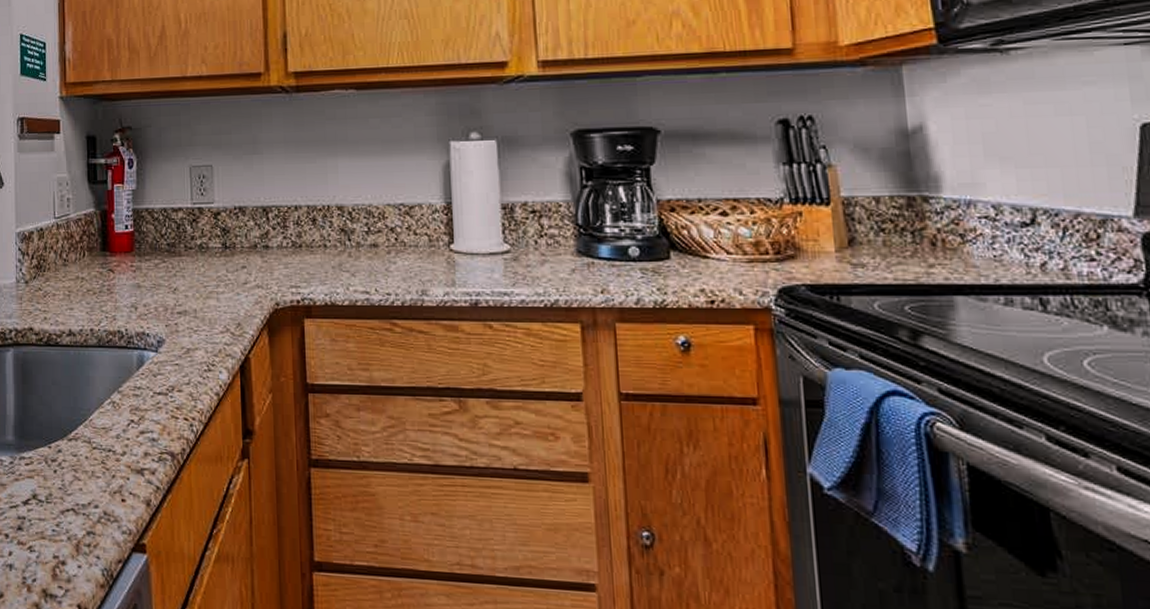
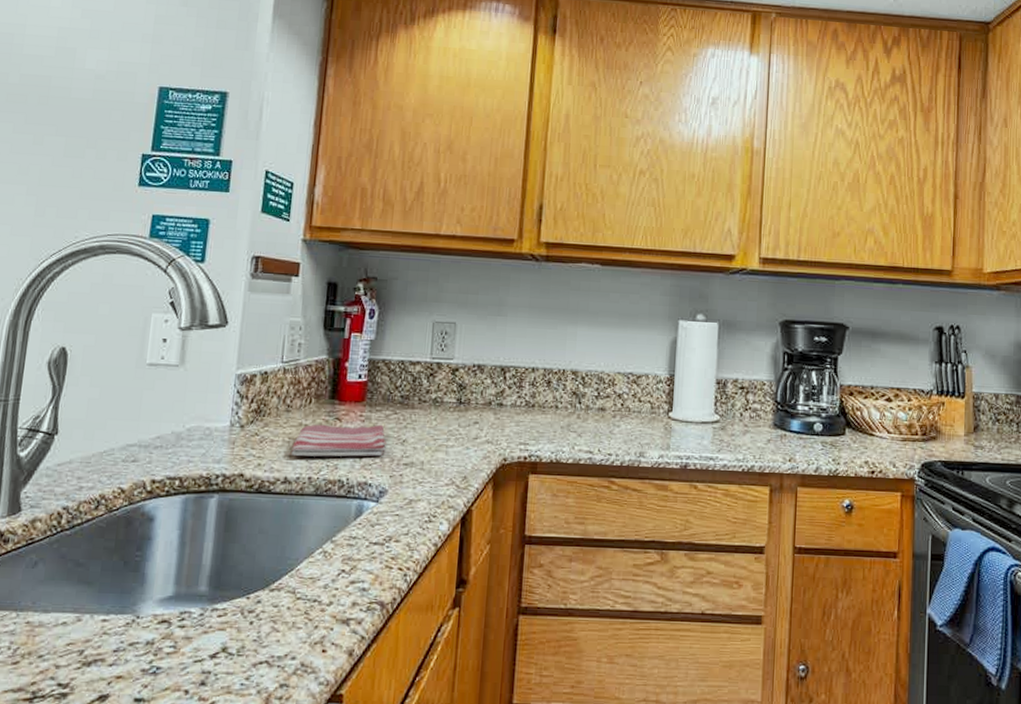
dish towel: none [72,273,159,310] -> present [291,424,386,457]

